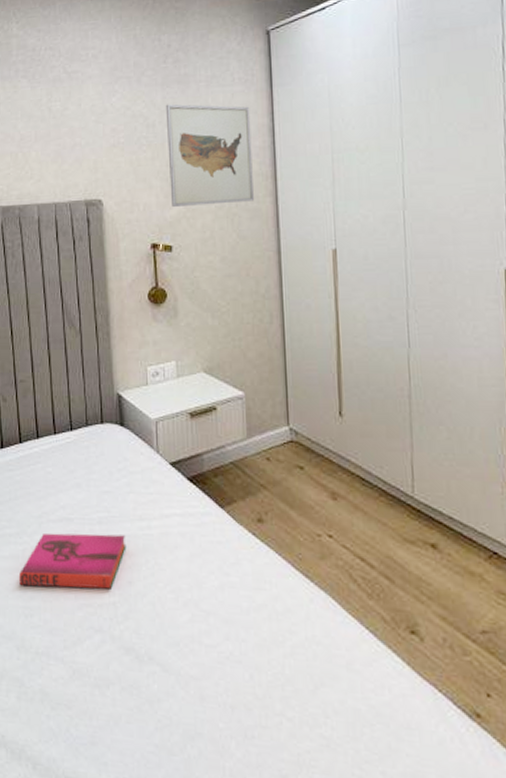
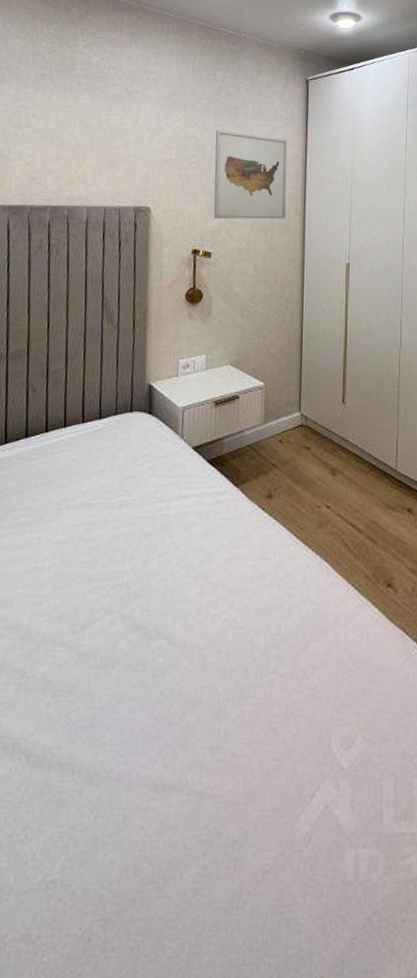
hardback book: present [18,533,127,589] -> none [30,517,144,574]

